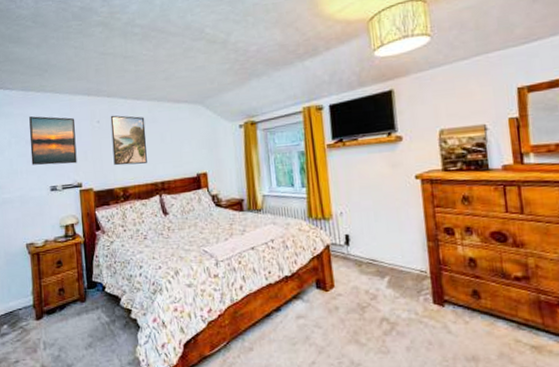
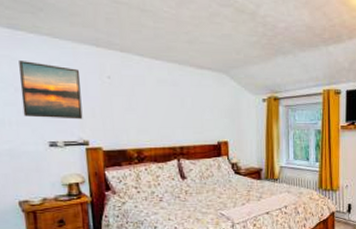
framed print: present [110,115,147,166] -> none [123,72,165,127]

